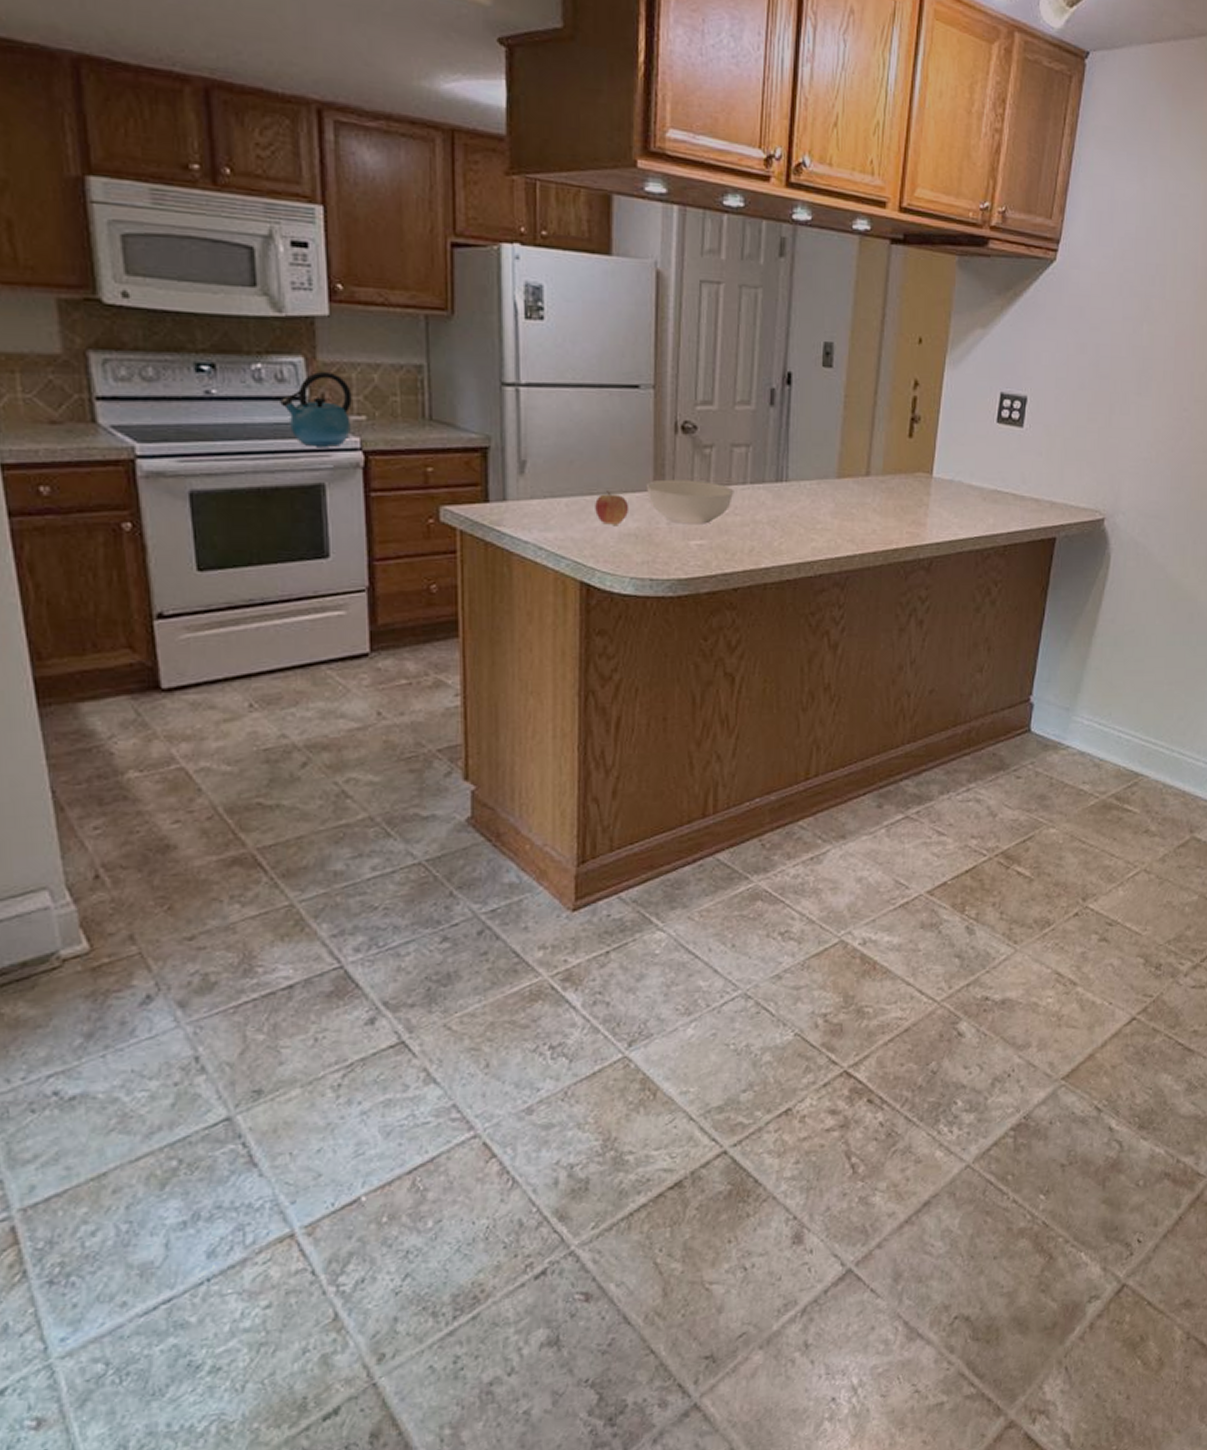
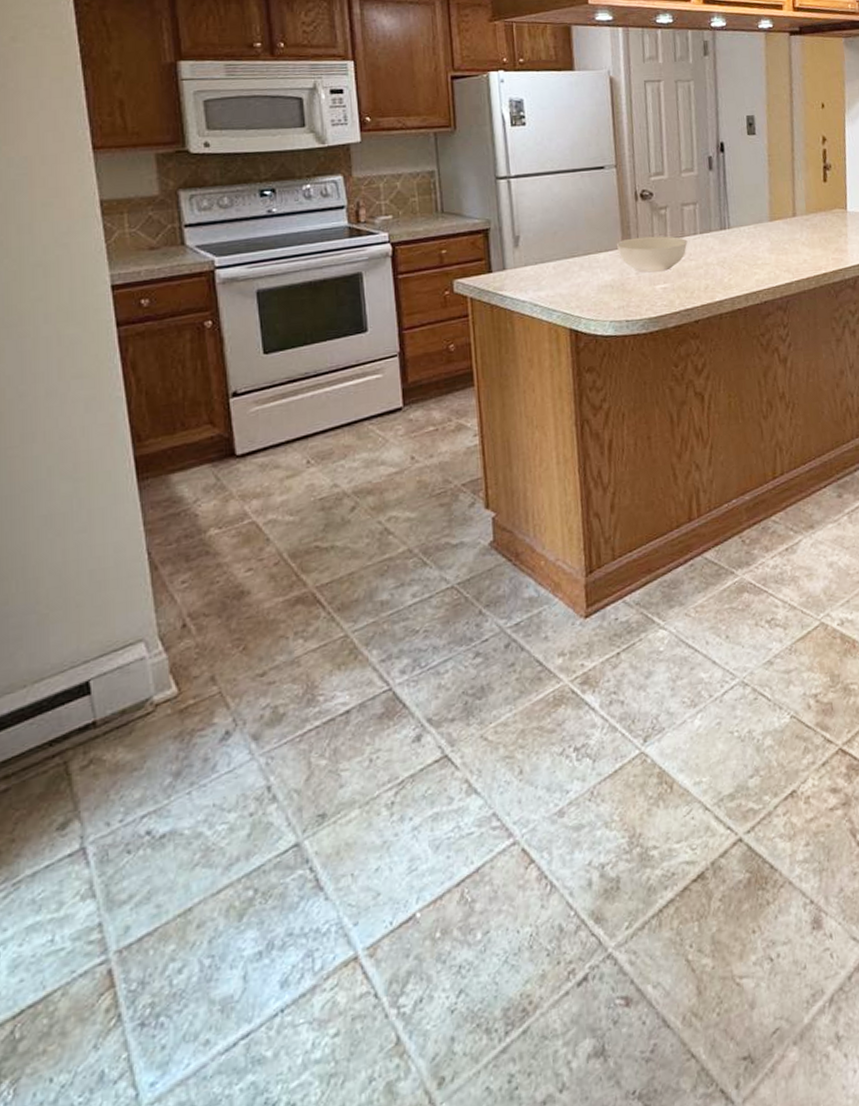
kettle: present [280,371,352,447] -> none [325,184,381,244]
fruit: present [595,491,629,525] -> none [576,253,605,280]

